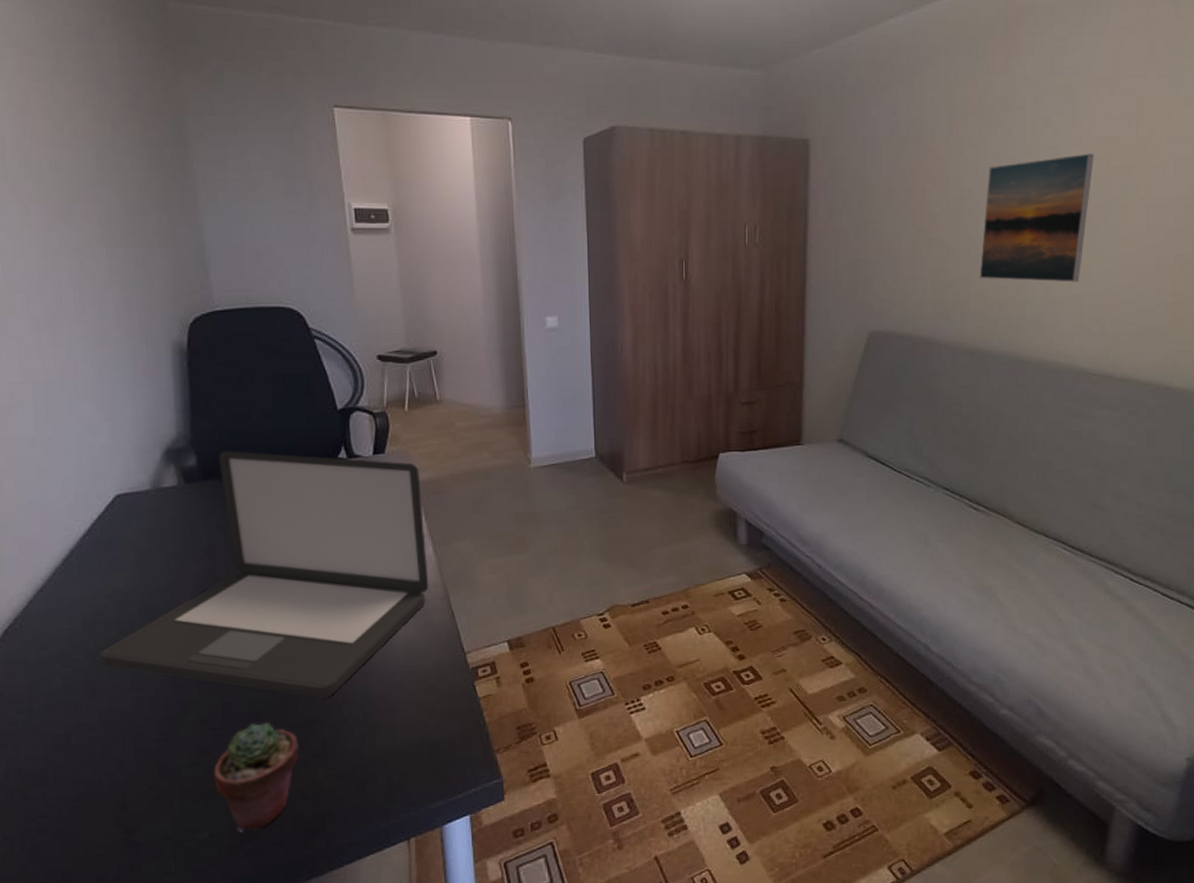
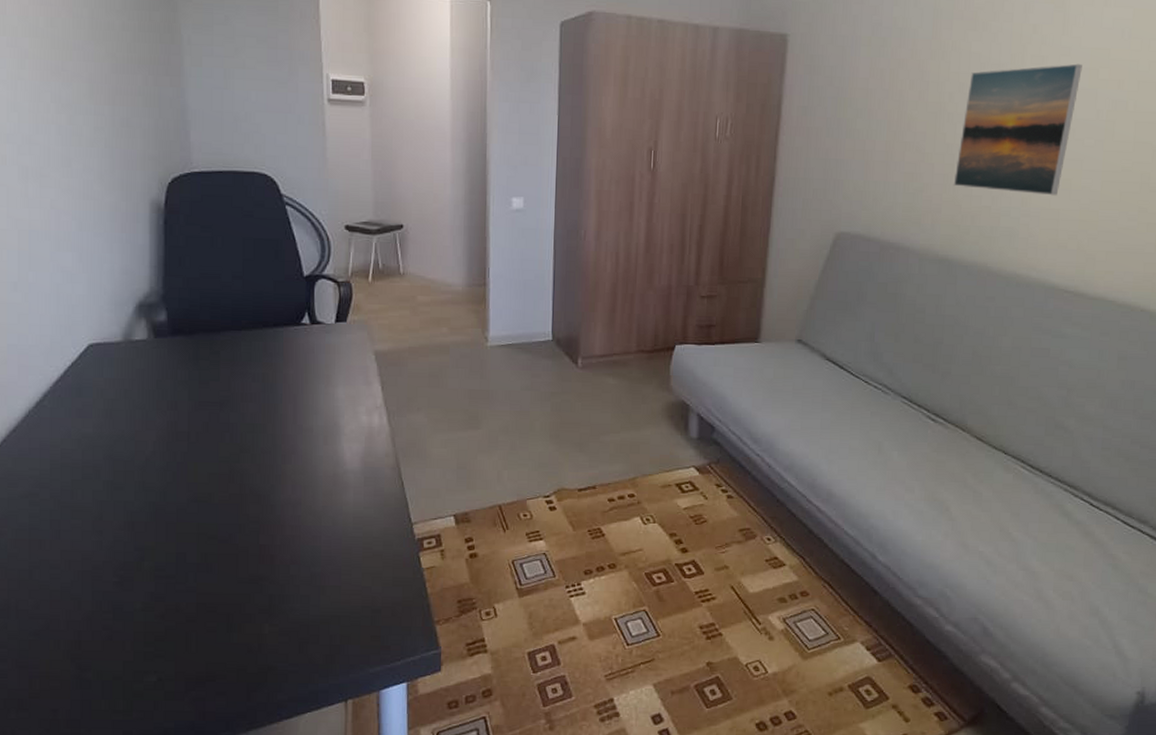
laptop: present [100,451,429,698] -> none [66,309,382,556]
potted succulent: present [212,722,299,832] -> none [163,574,247,679]

